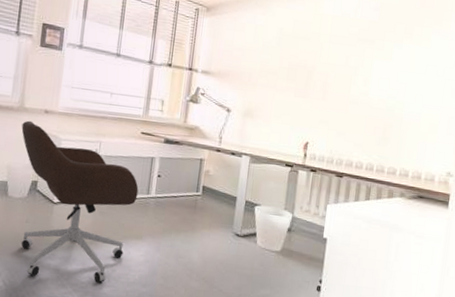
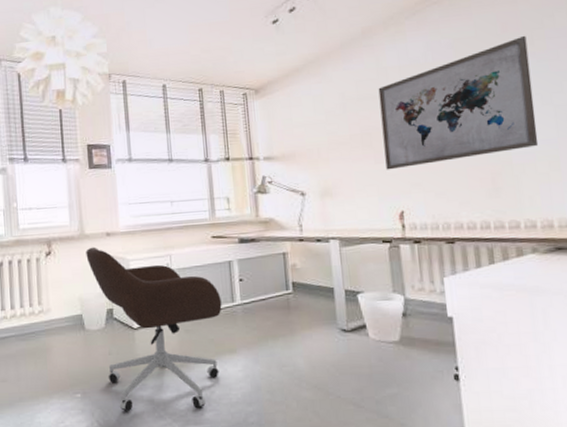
wall art: none [302,13,438,110] -> present [378,35,539,170]

